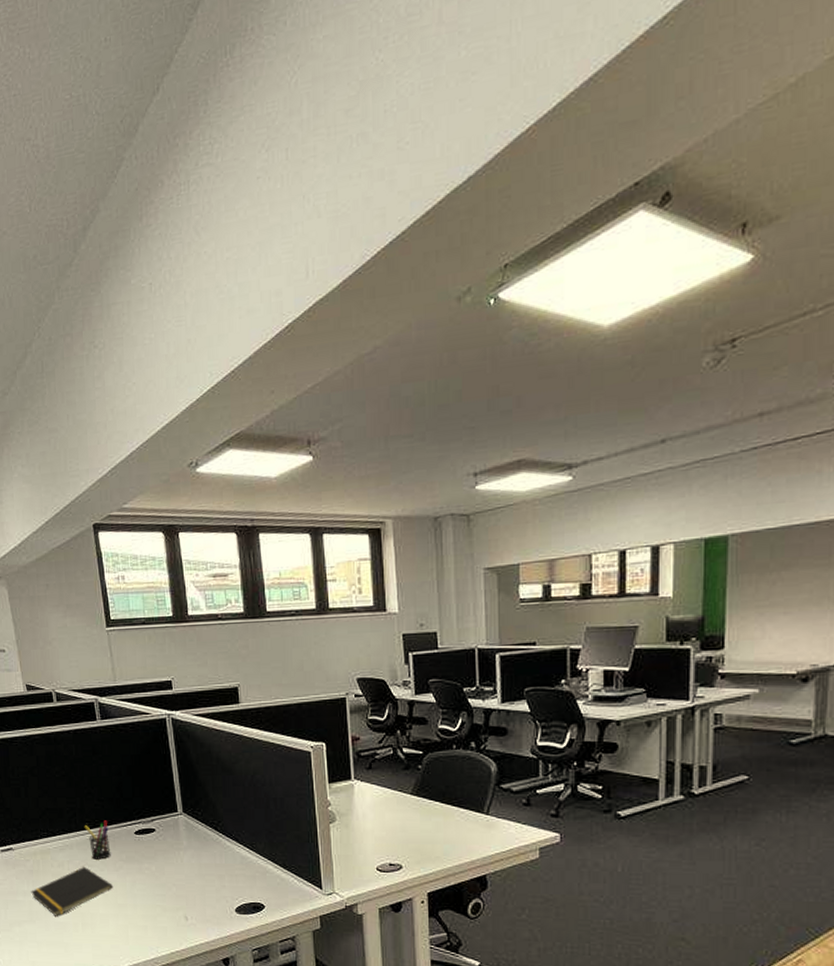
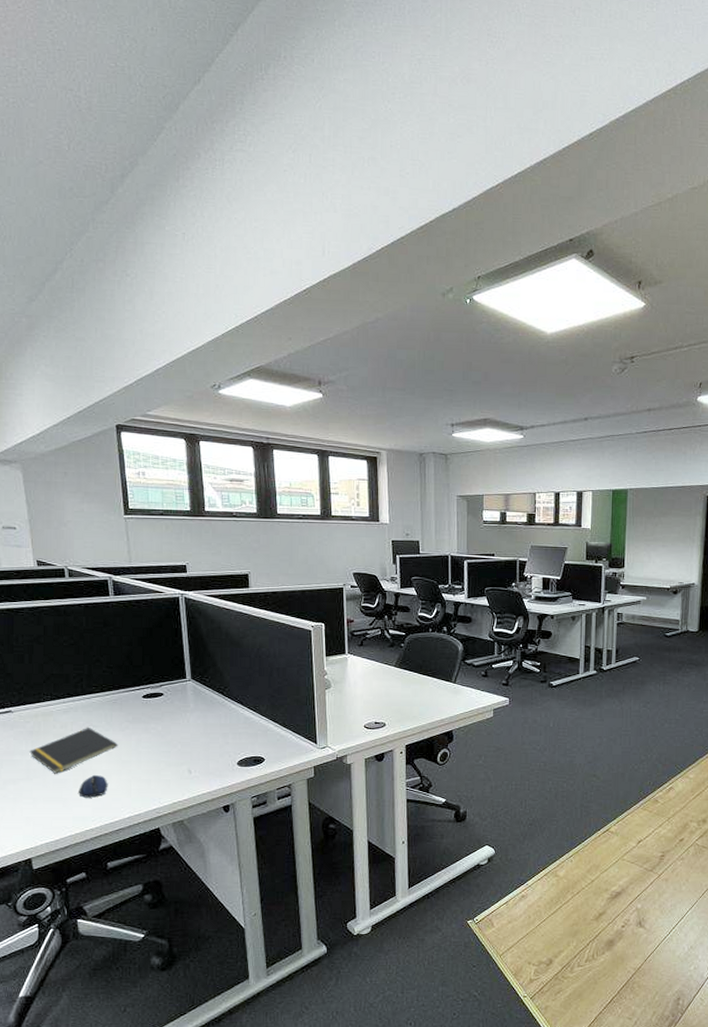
computer mouse: none [78,919,106,944] -> present [79,775,108,798]
pen holder: present [84,820,111,860] -> none [90,685,117,721]

